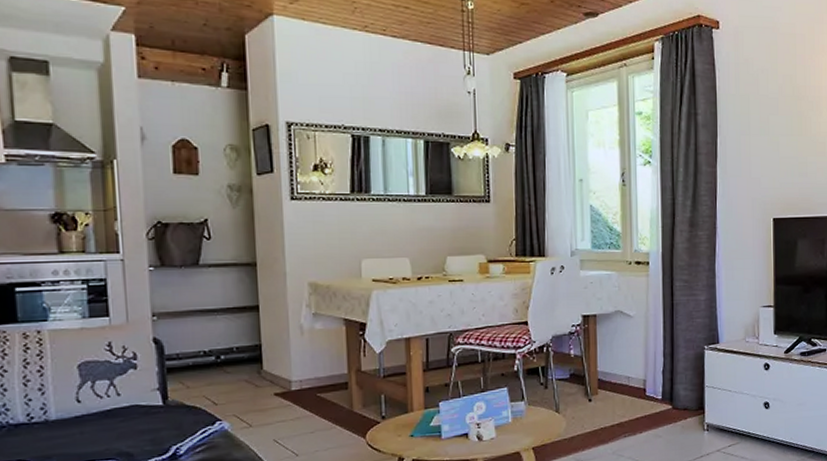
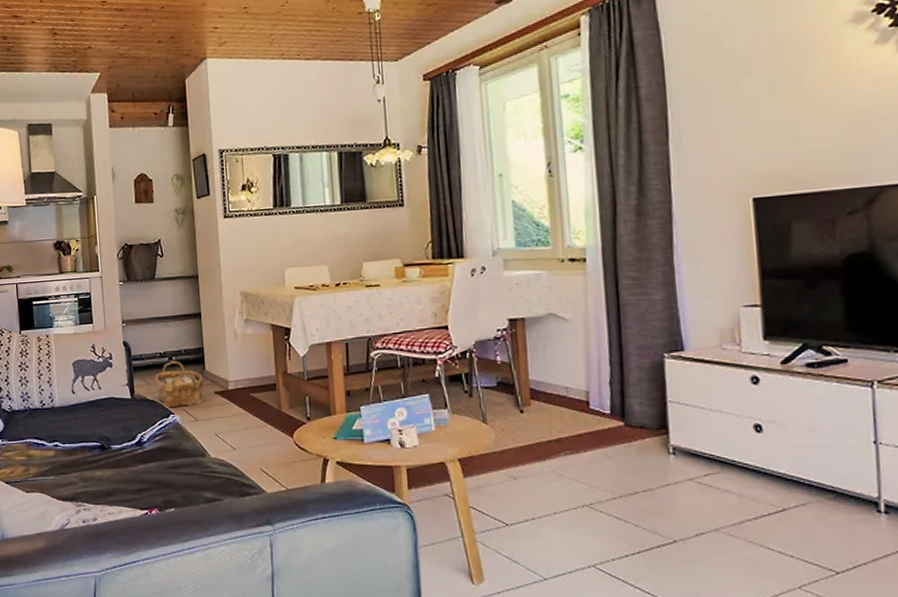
woven basket: none [196,360,260,415] -> present [154,361,203,408]

